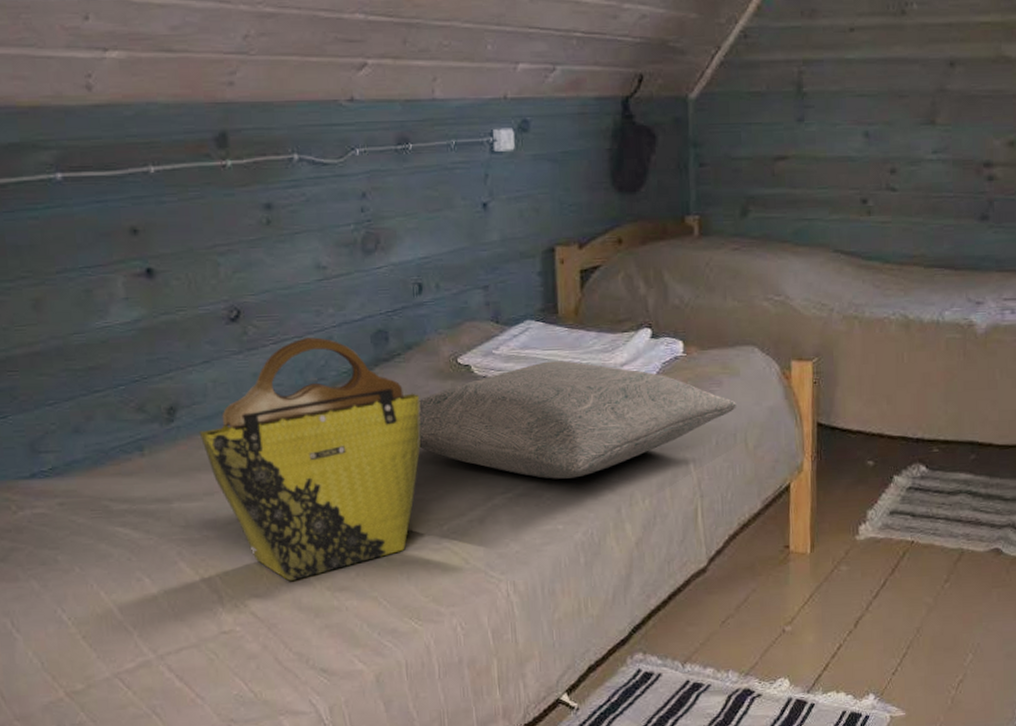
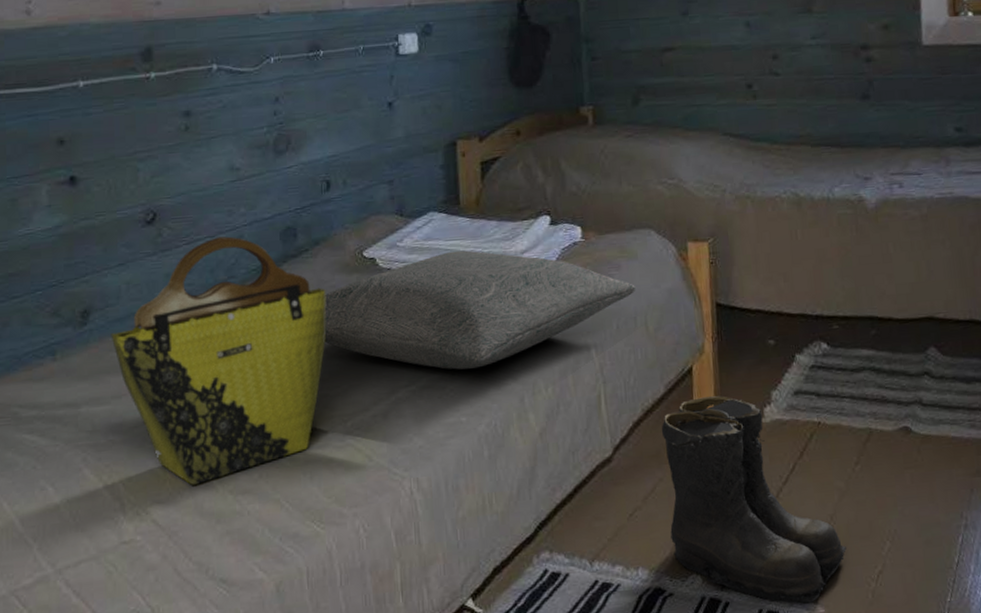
boots: none [756,513,930,708] -> present [661,396,846,605]

